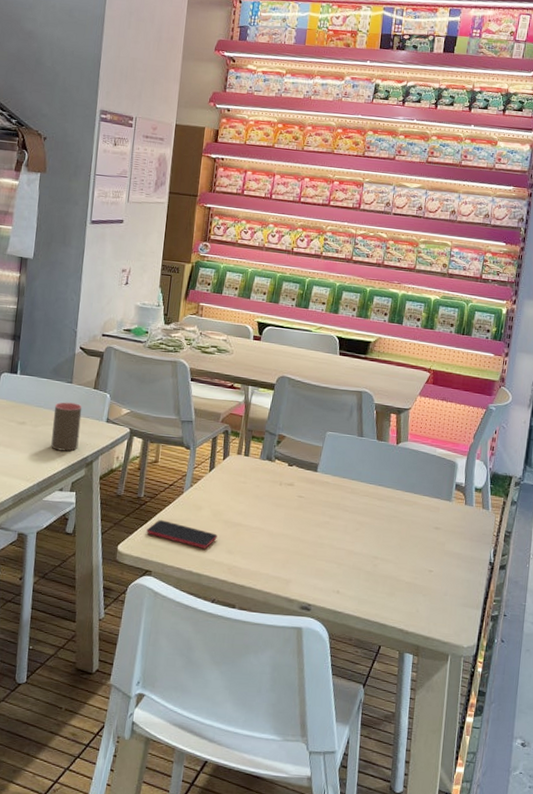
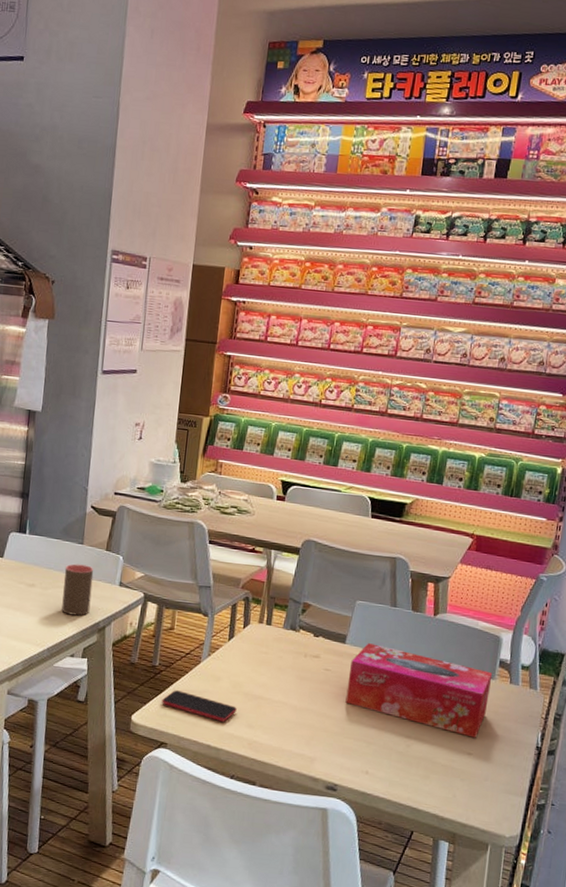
tissue box: none [317,471,450,556] -> present [345,643,493,738]

